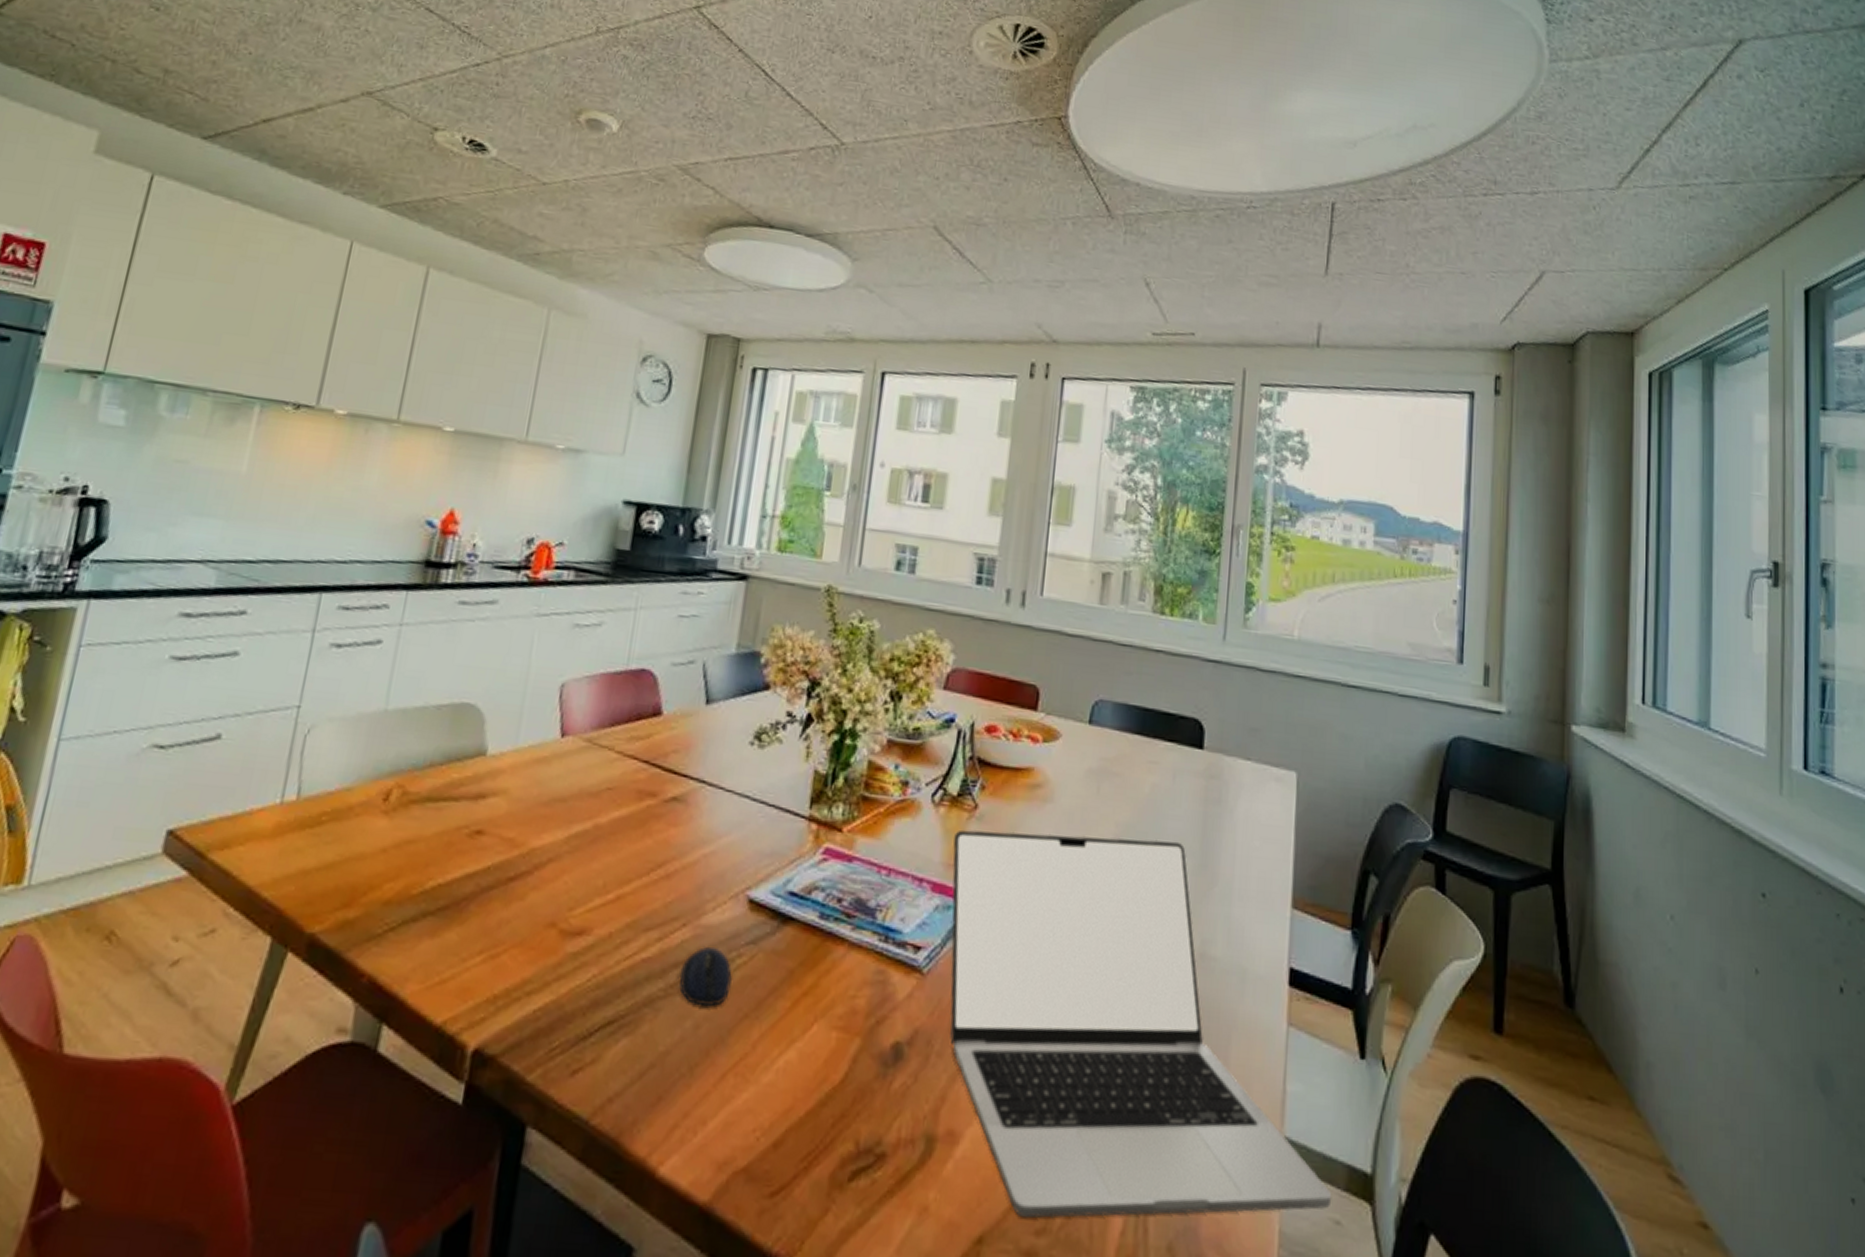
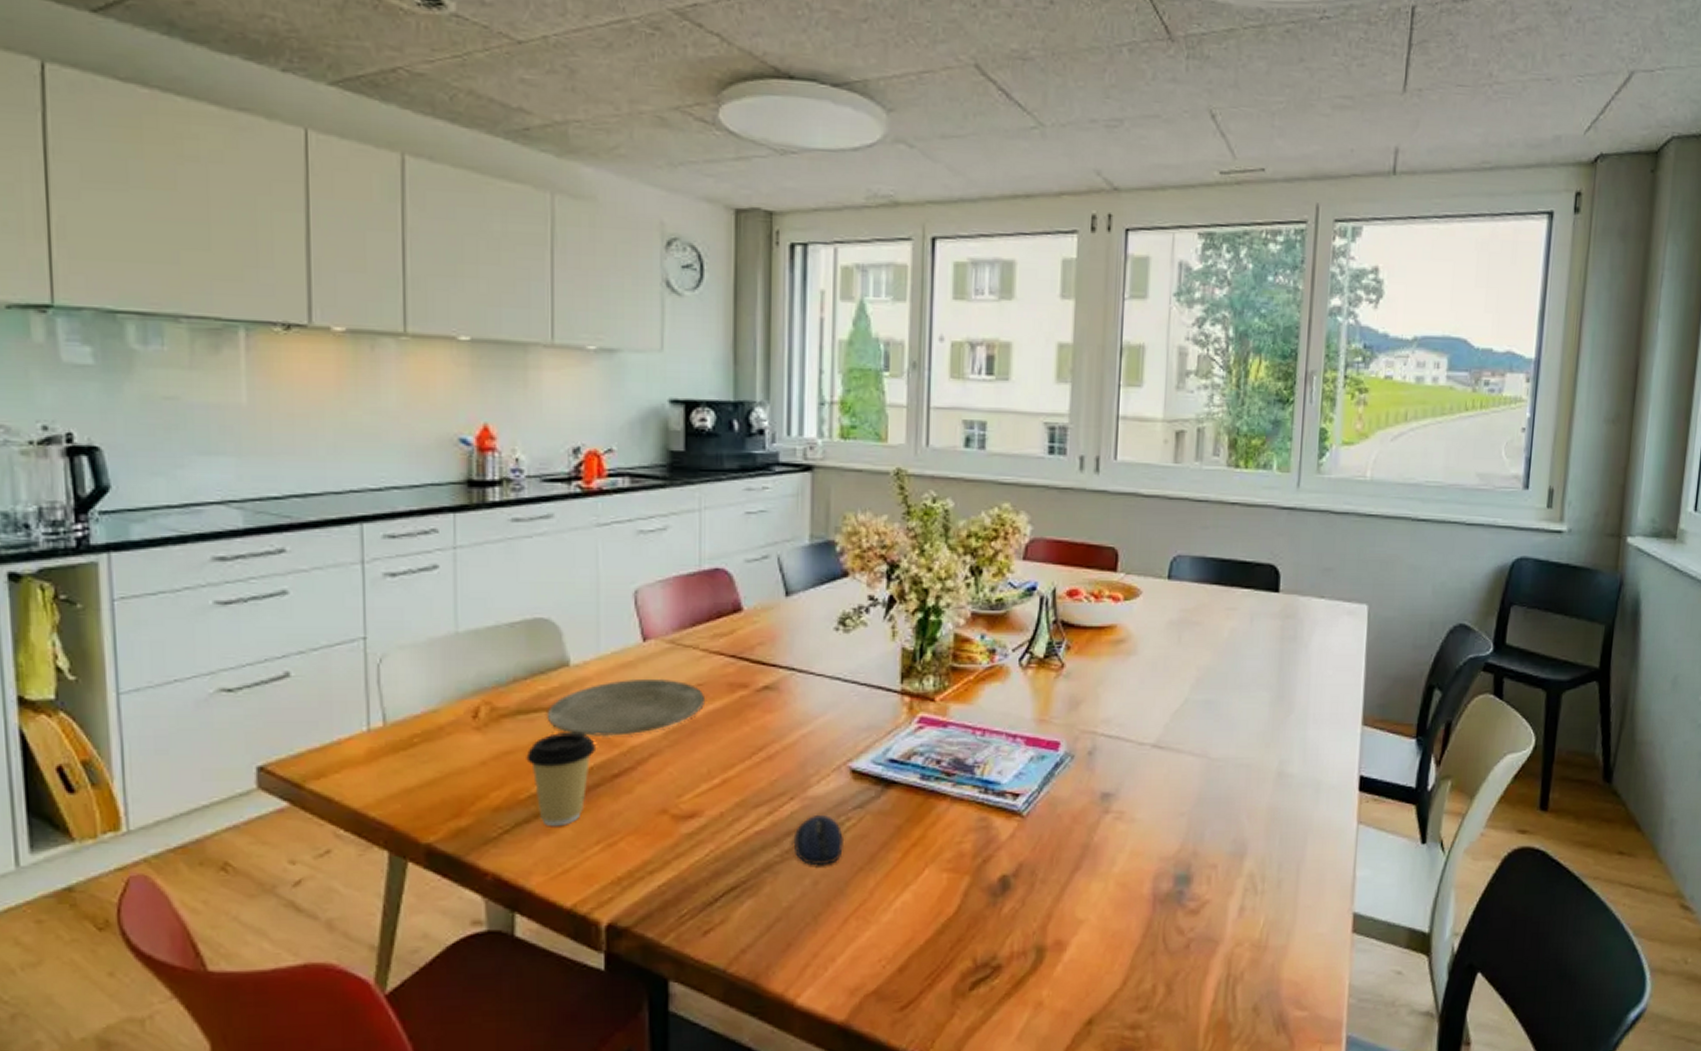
coffee cup: none [426,826,497,930] -> present [526,731,595,827]
plate: none [454,776,612,836] -> present [546,678,704,737]
laptop: present [950,829,1332,1219] -> none [1043,678,1395,1001]

